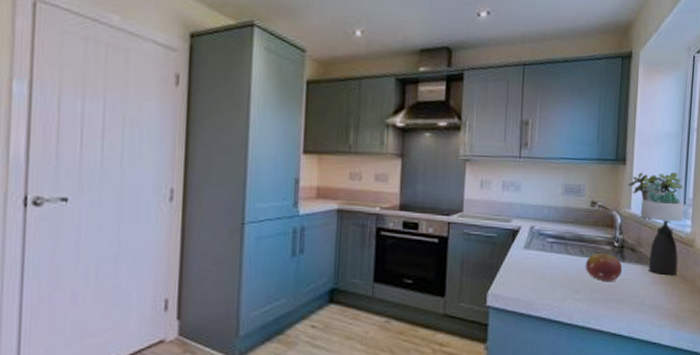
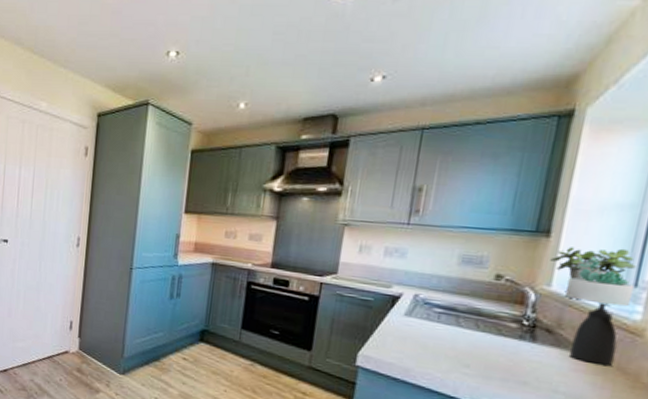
fruit: present [585,252,623,282] -> none [479,328,532,362]

